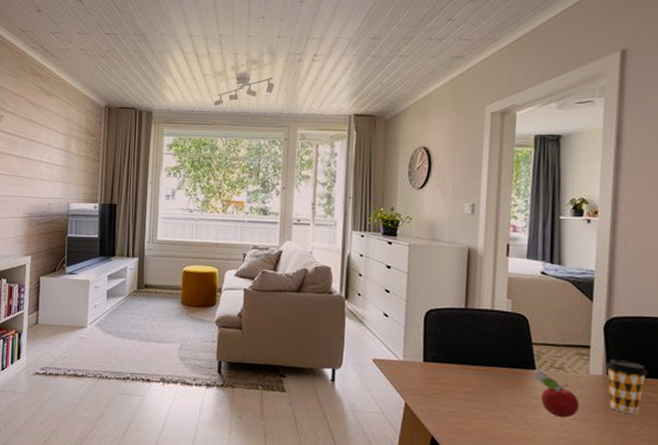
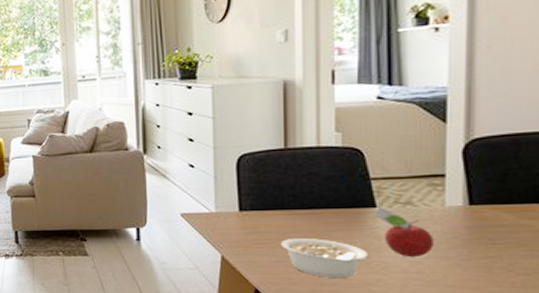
legume: none [456,391,531,432] -> present [280,239,373,278]
coffee cup: present [606,359,649,415] -> none [466,186,525,247]

